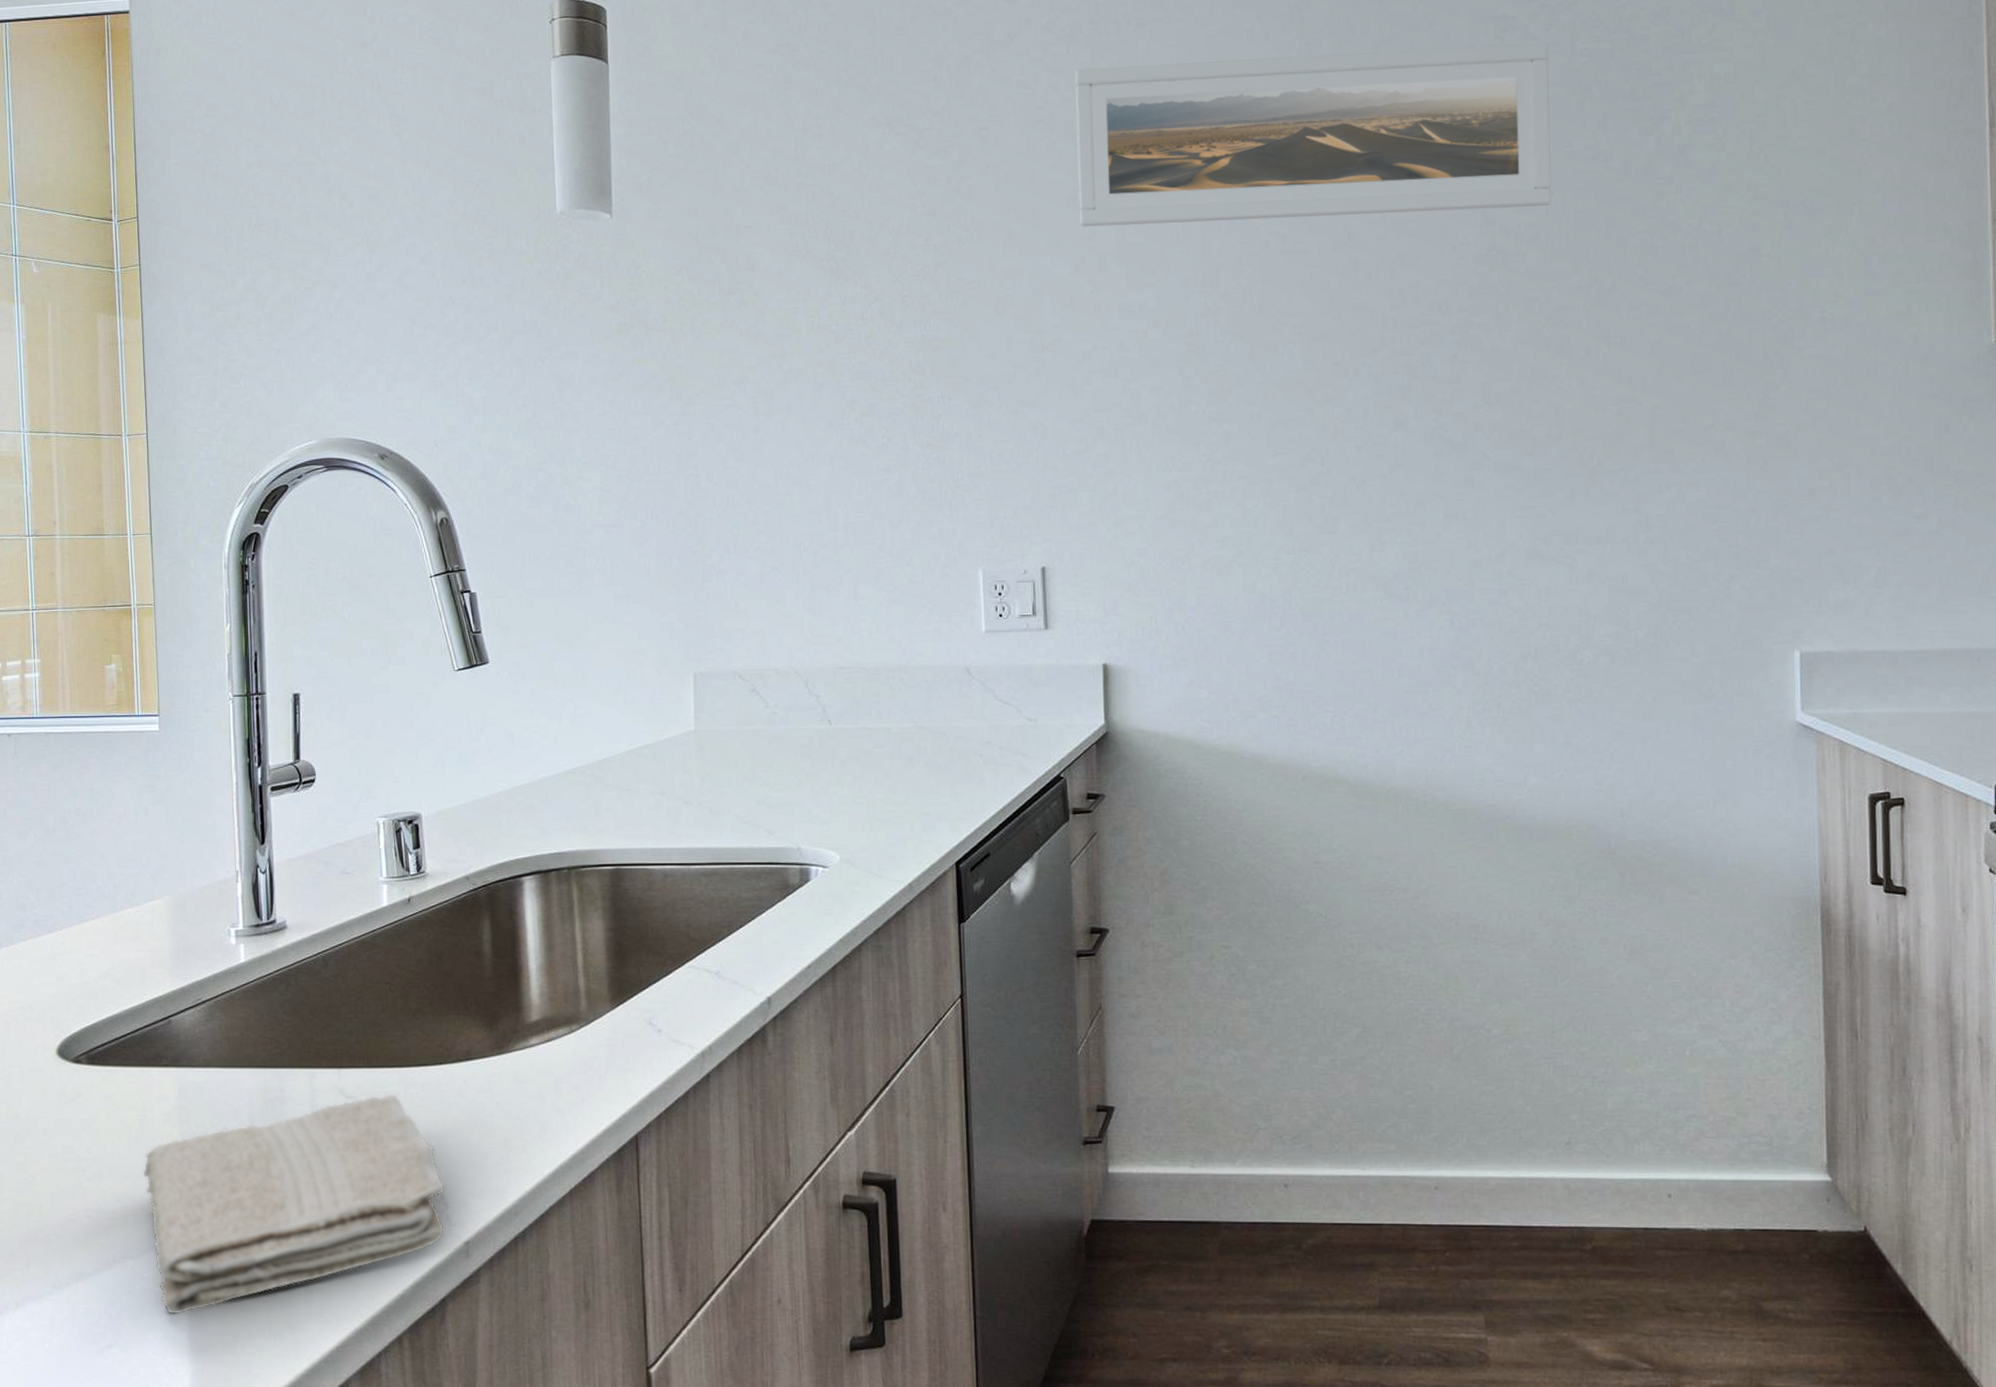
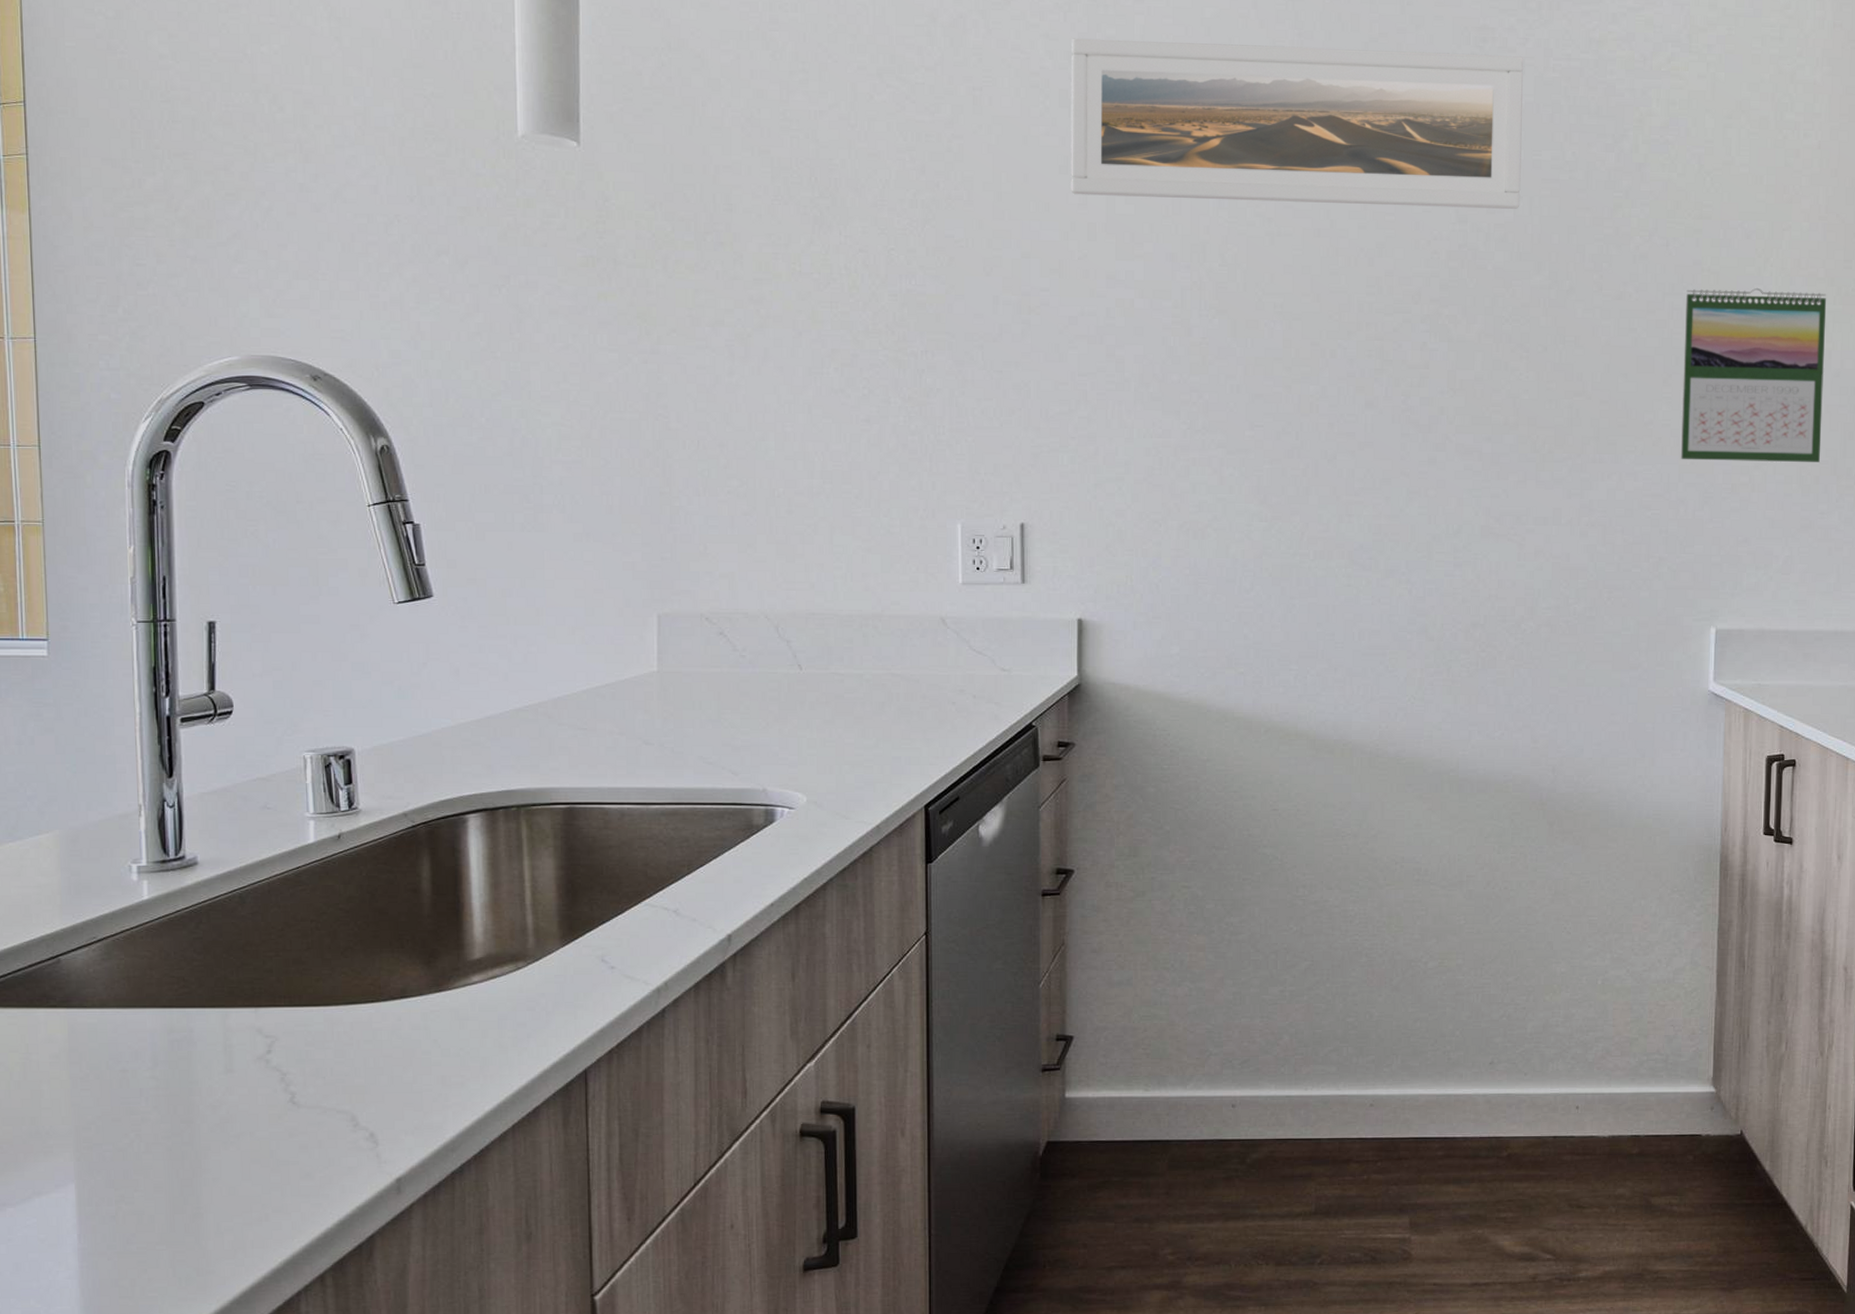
washcloth: present [143,1094,445,1316] -> none [25,1032,376,1263]
calendar: none [1744,270,1912,466] -> present [1681,287,1827,462]

